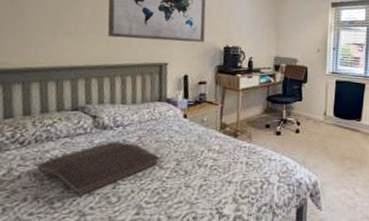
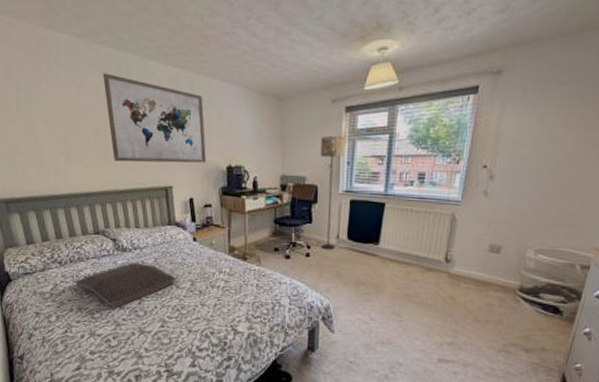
floor lamp: none [310,25,331,126] -> present [320,135,345,250]

